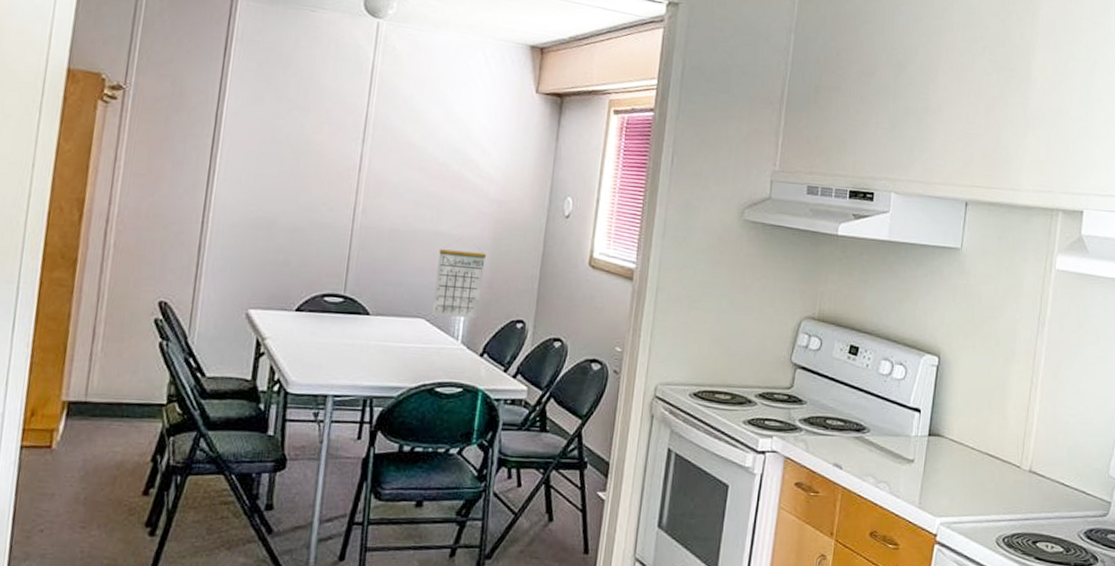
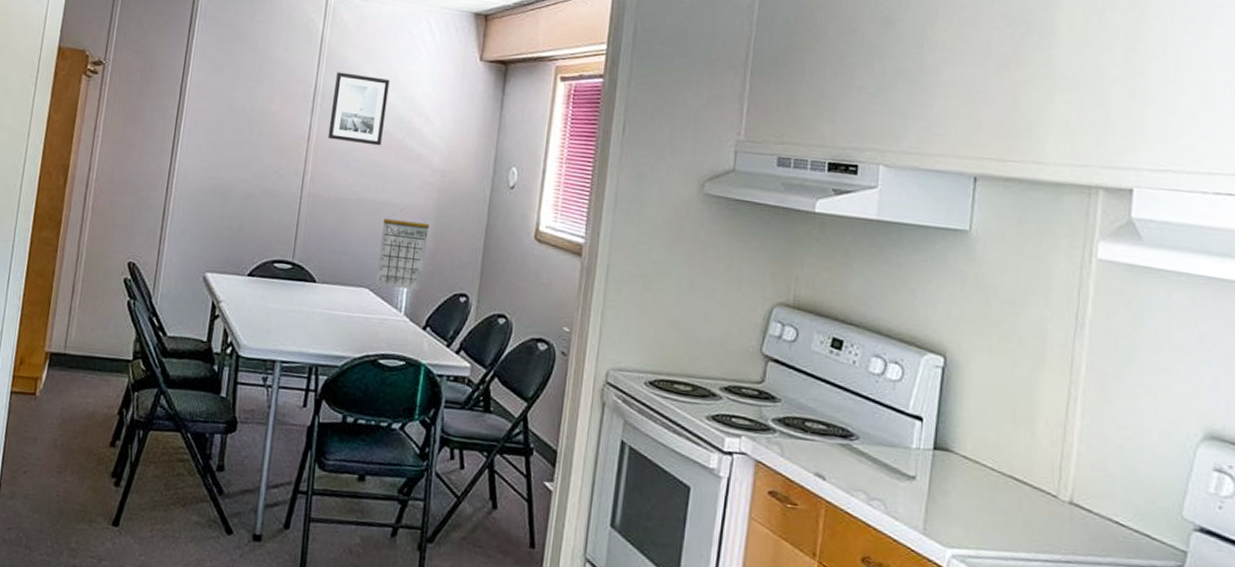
wall art: none [380,101,445,177] -> present [328,72,390,146]

